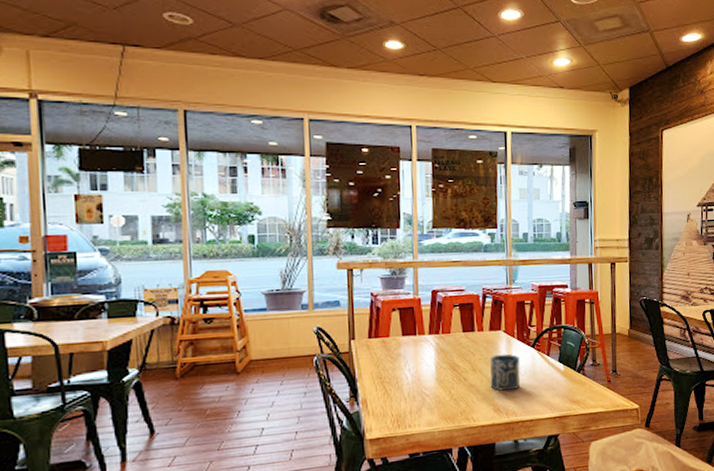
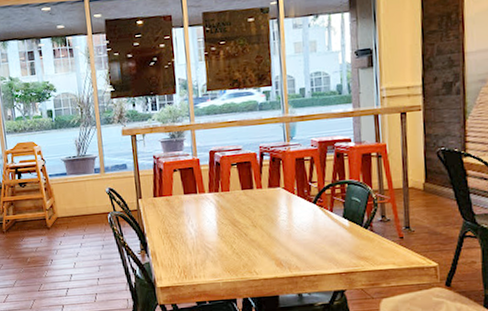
cup: present [490,353,521,391] -> none [270,210,303,247]

